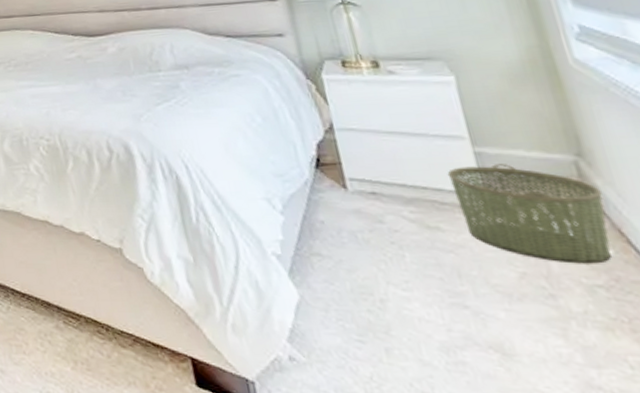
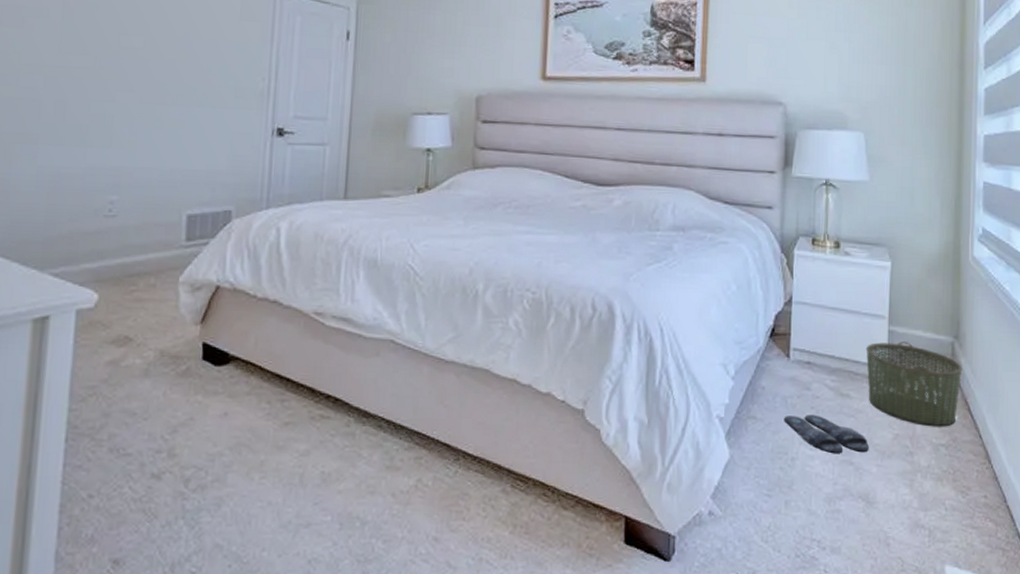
slippers: none [357,250,487,296] -> present [784,414,869,454]

